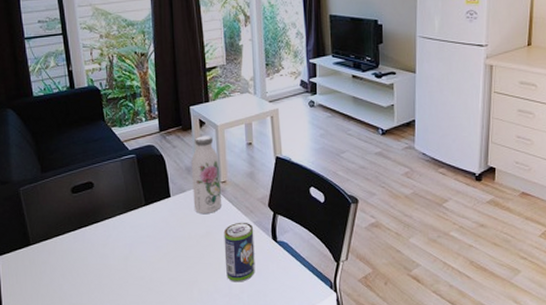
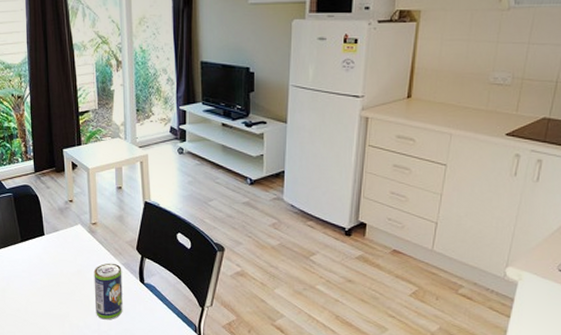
water bottle: present [192,136,221,213] -> none [64,178,92,253]

